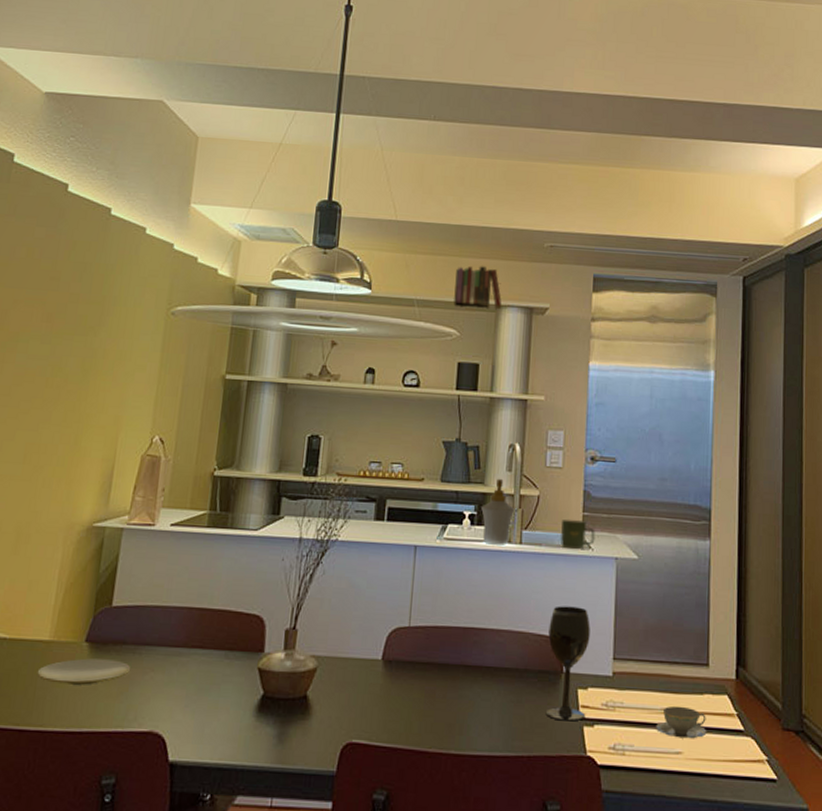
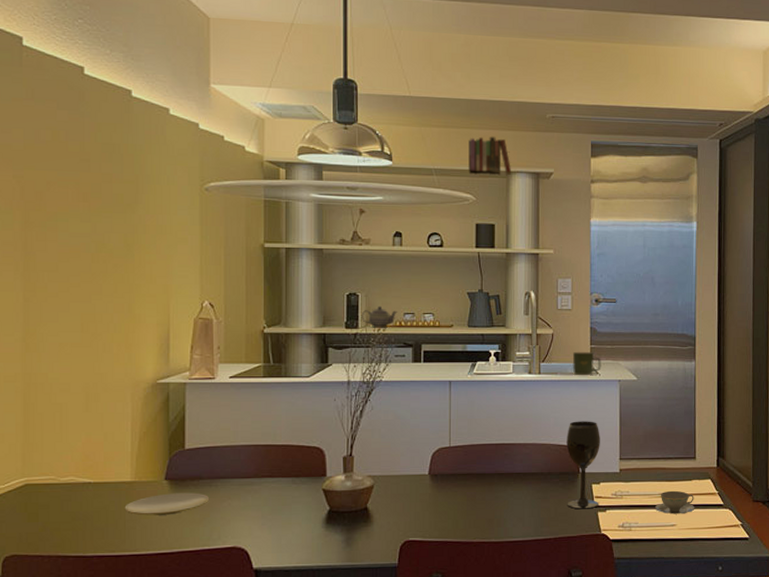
teapot: none [321,451,363,478] -> present [361,305,397,328]
soap bottle: present [481,478,515,547] -> none [504,321,533,377]

